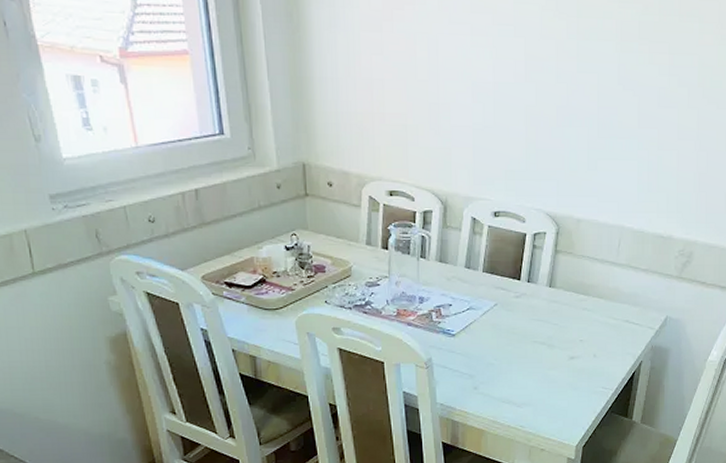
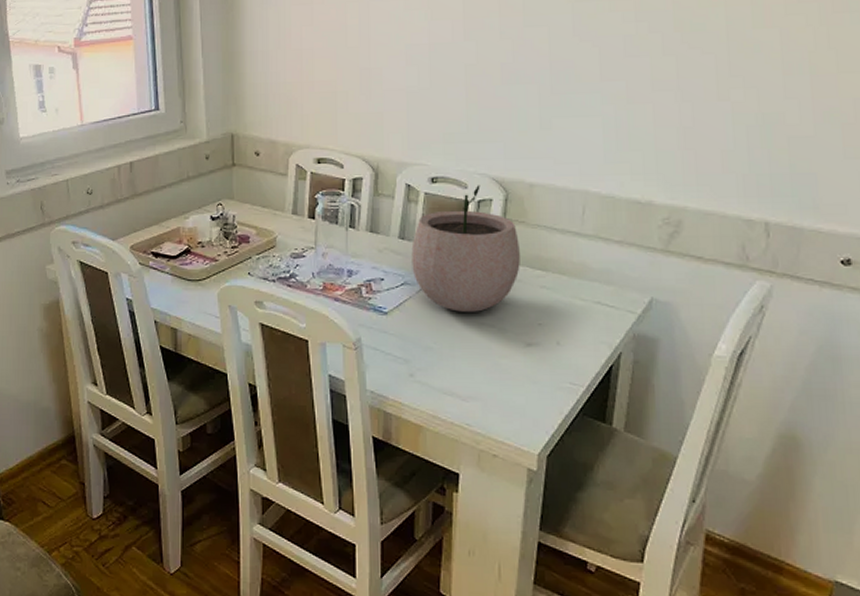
plant pot: none [476,219,567,332] -> present [411,185,520,312]

